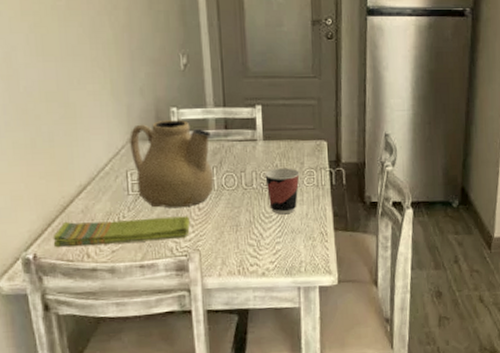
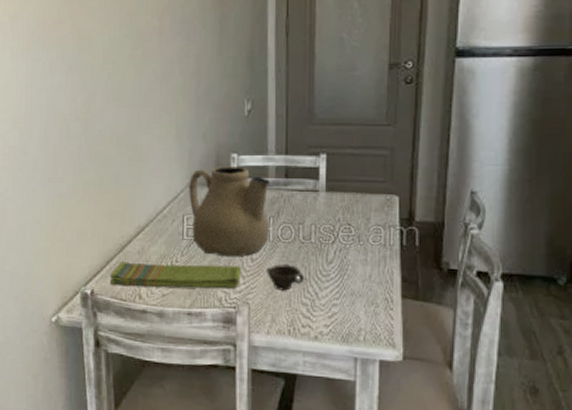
cup: none [213,210,250,235] -> present [265,264,305,291]
cup: present [265,168,300,215] -> none [325,223,365,274]

